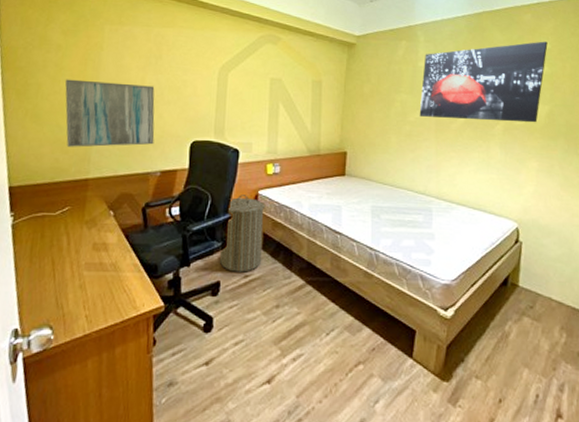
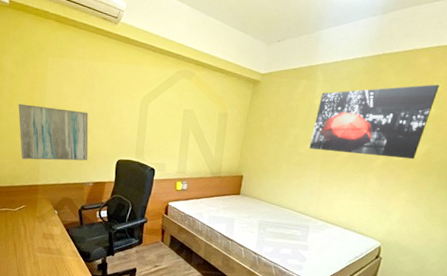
laundry hamper: present [219,195,266,272] -> none [136,205,174,263]

